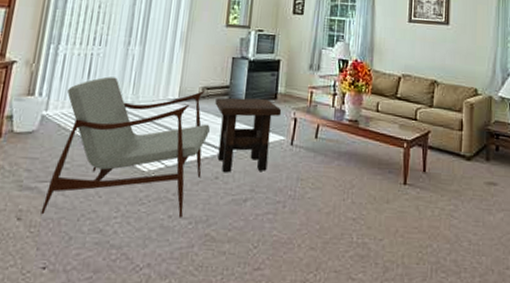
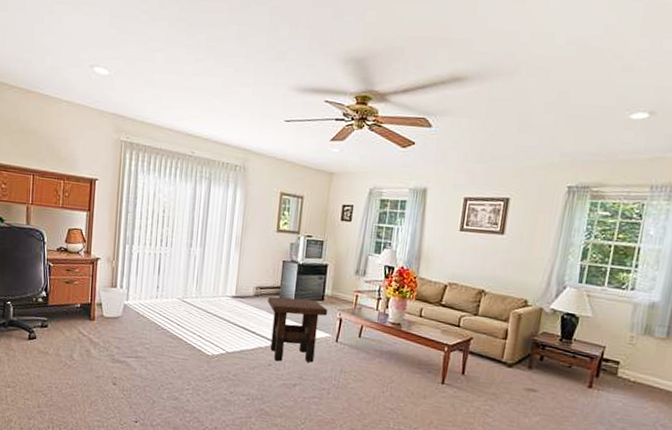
armchair: present [40,76,210,218] -> none [130,274,263,395]

